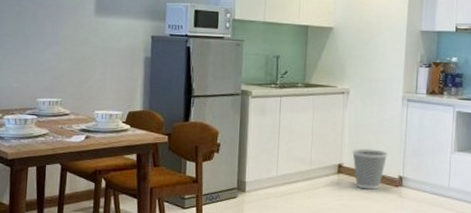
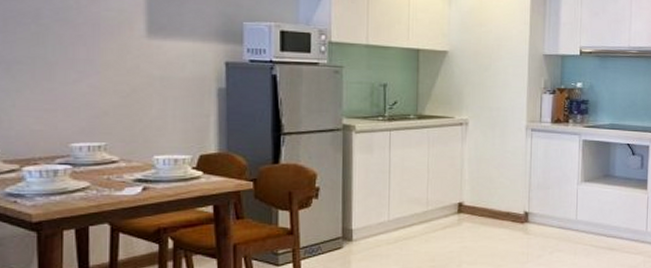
wastebasket: present [352,148,388,190] -> none [473,184,512,228]

